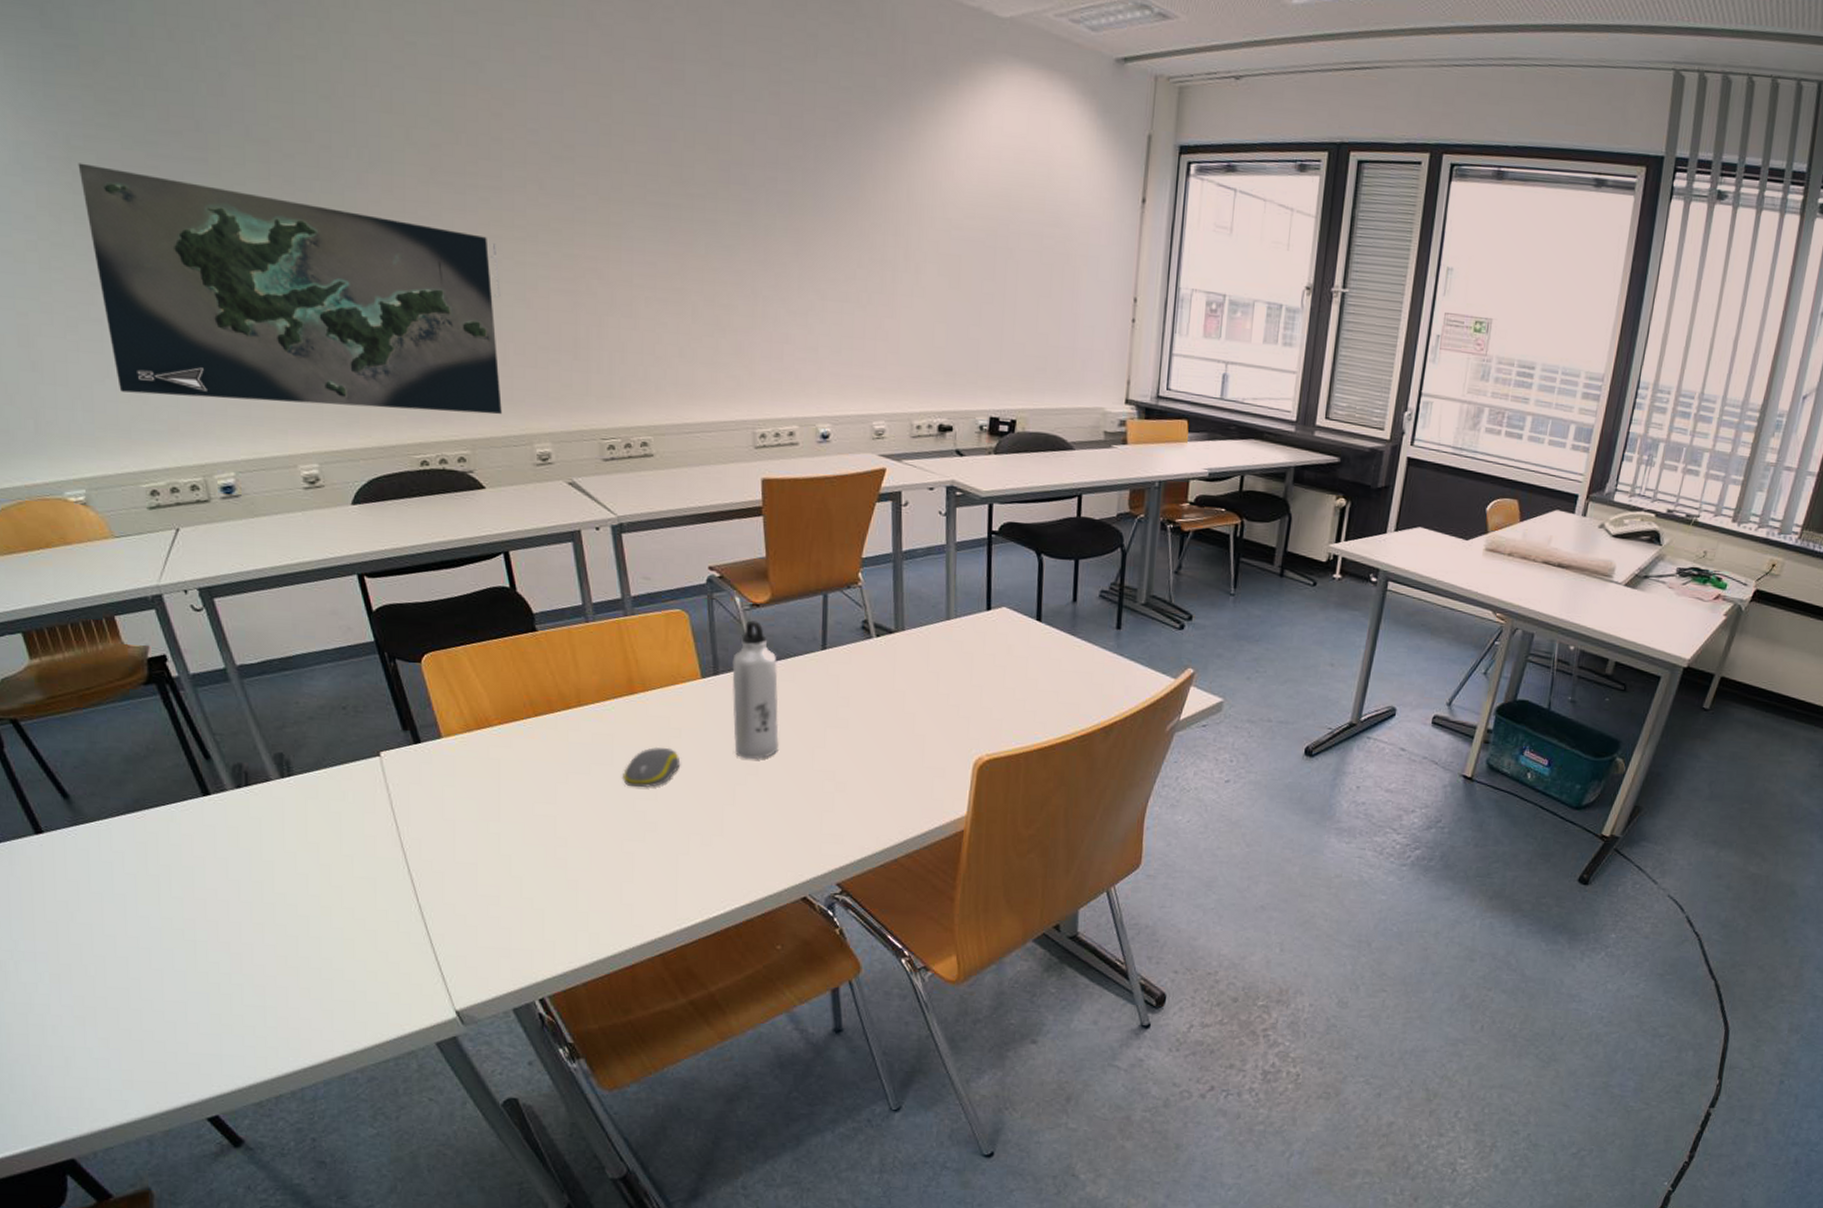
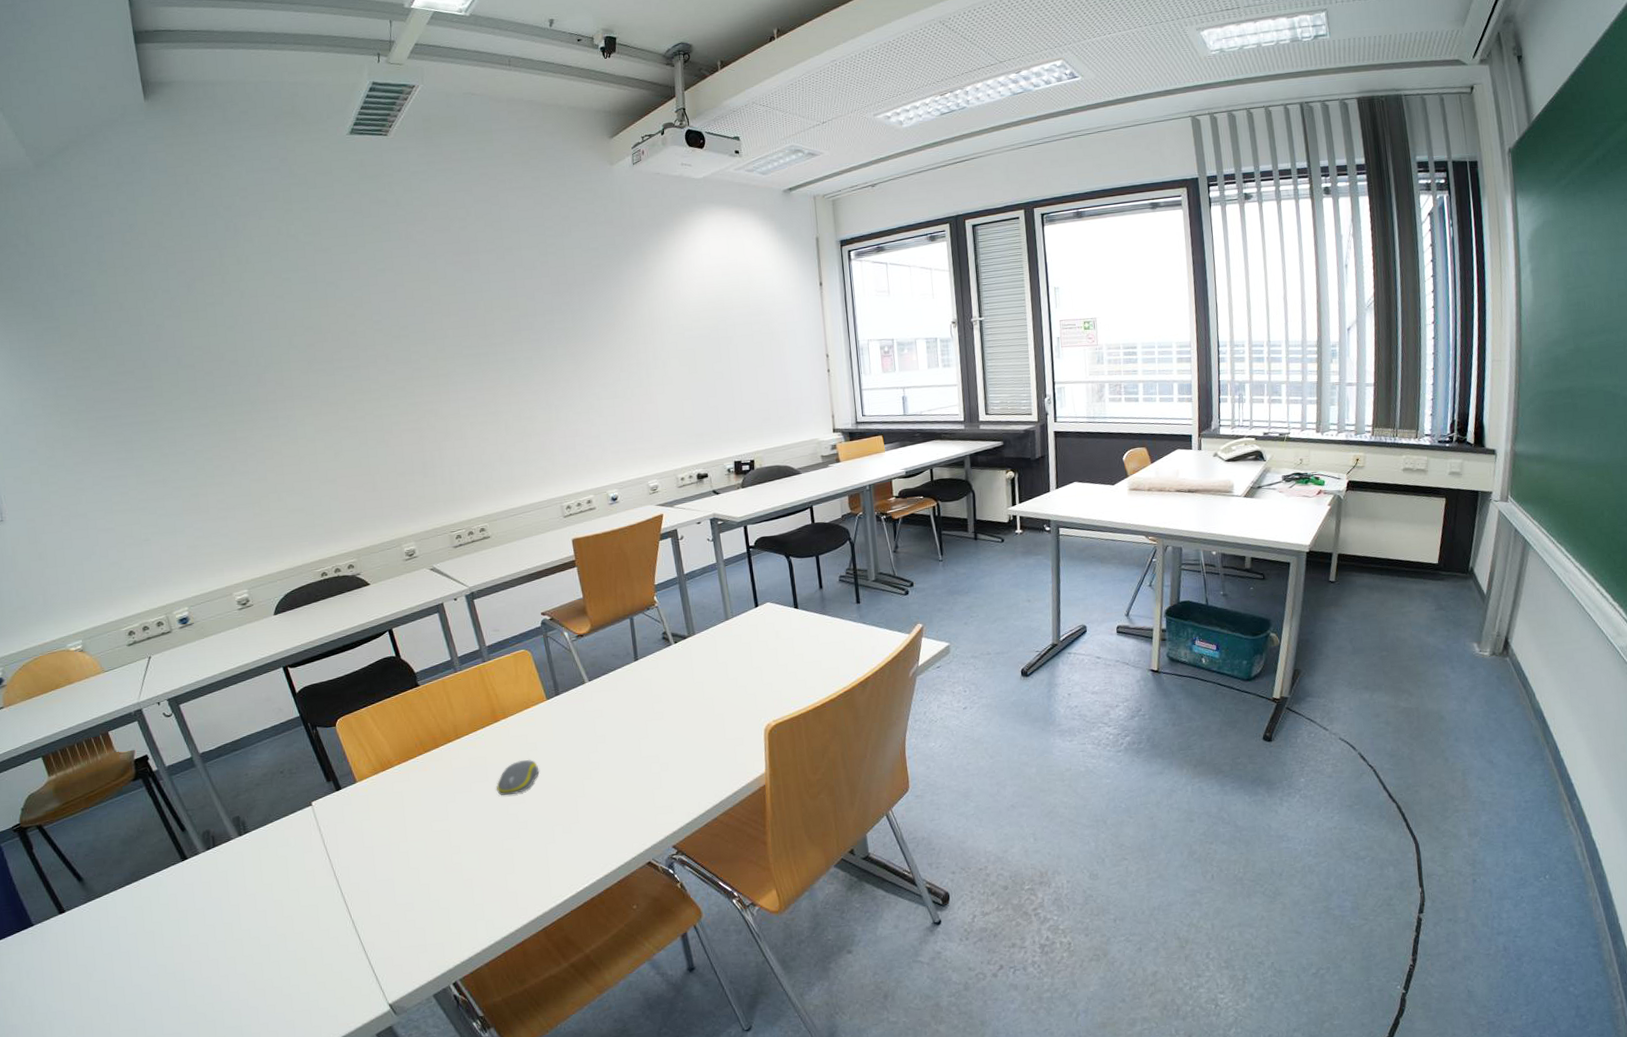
map: present [78,162,502,415] -> none [63,402,376,563]
water bottle: present [732,619,779,760] -> none [568,647,613,758]

